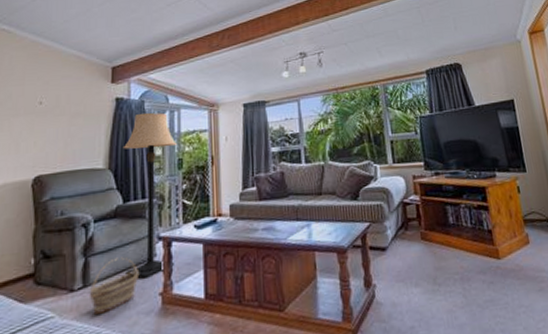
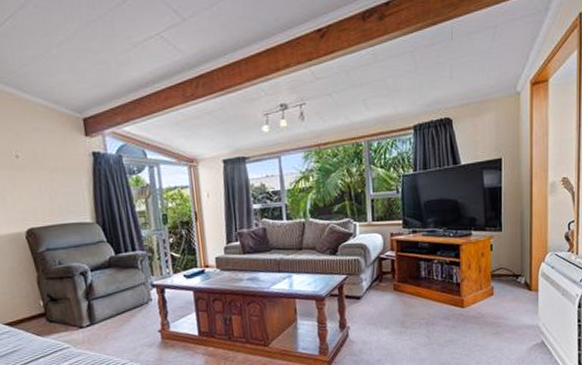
basket: present [89,257,138,314] -> none [96,301,138,346]
lamp: present [122,112,178,279] -> none [107,167,169,319]

